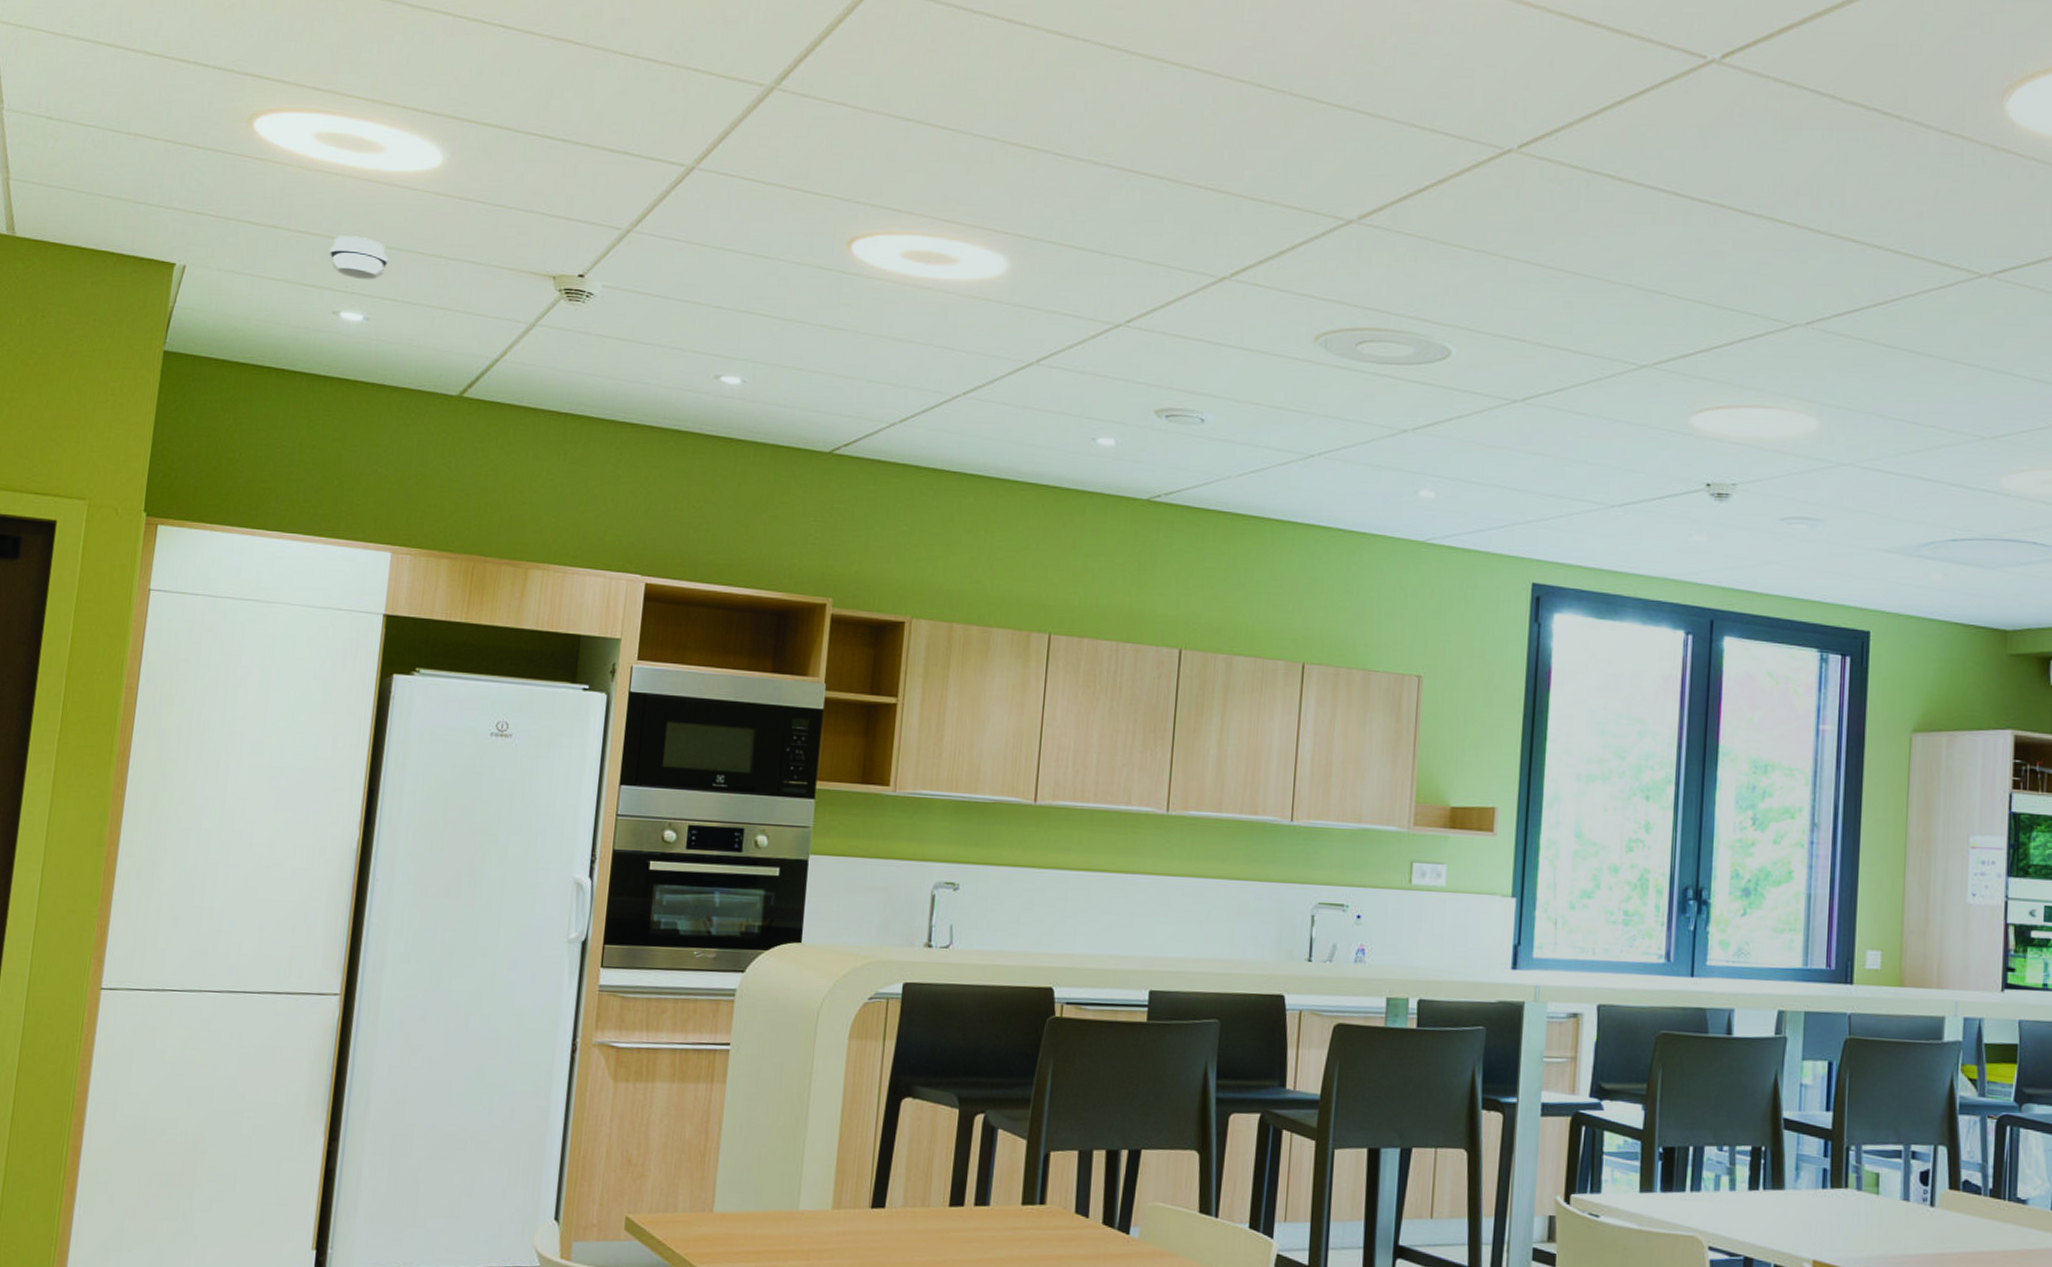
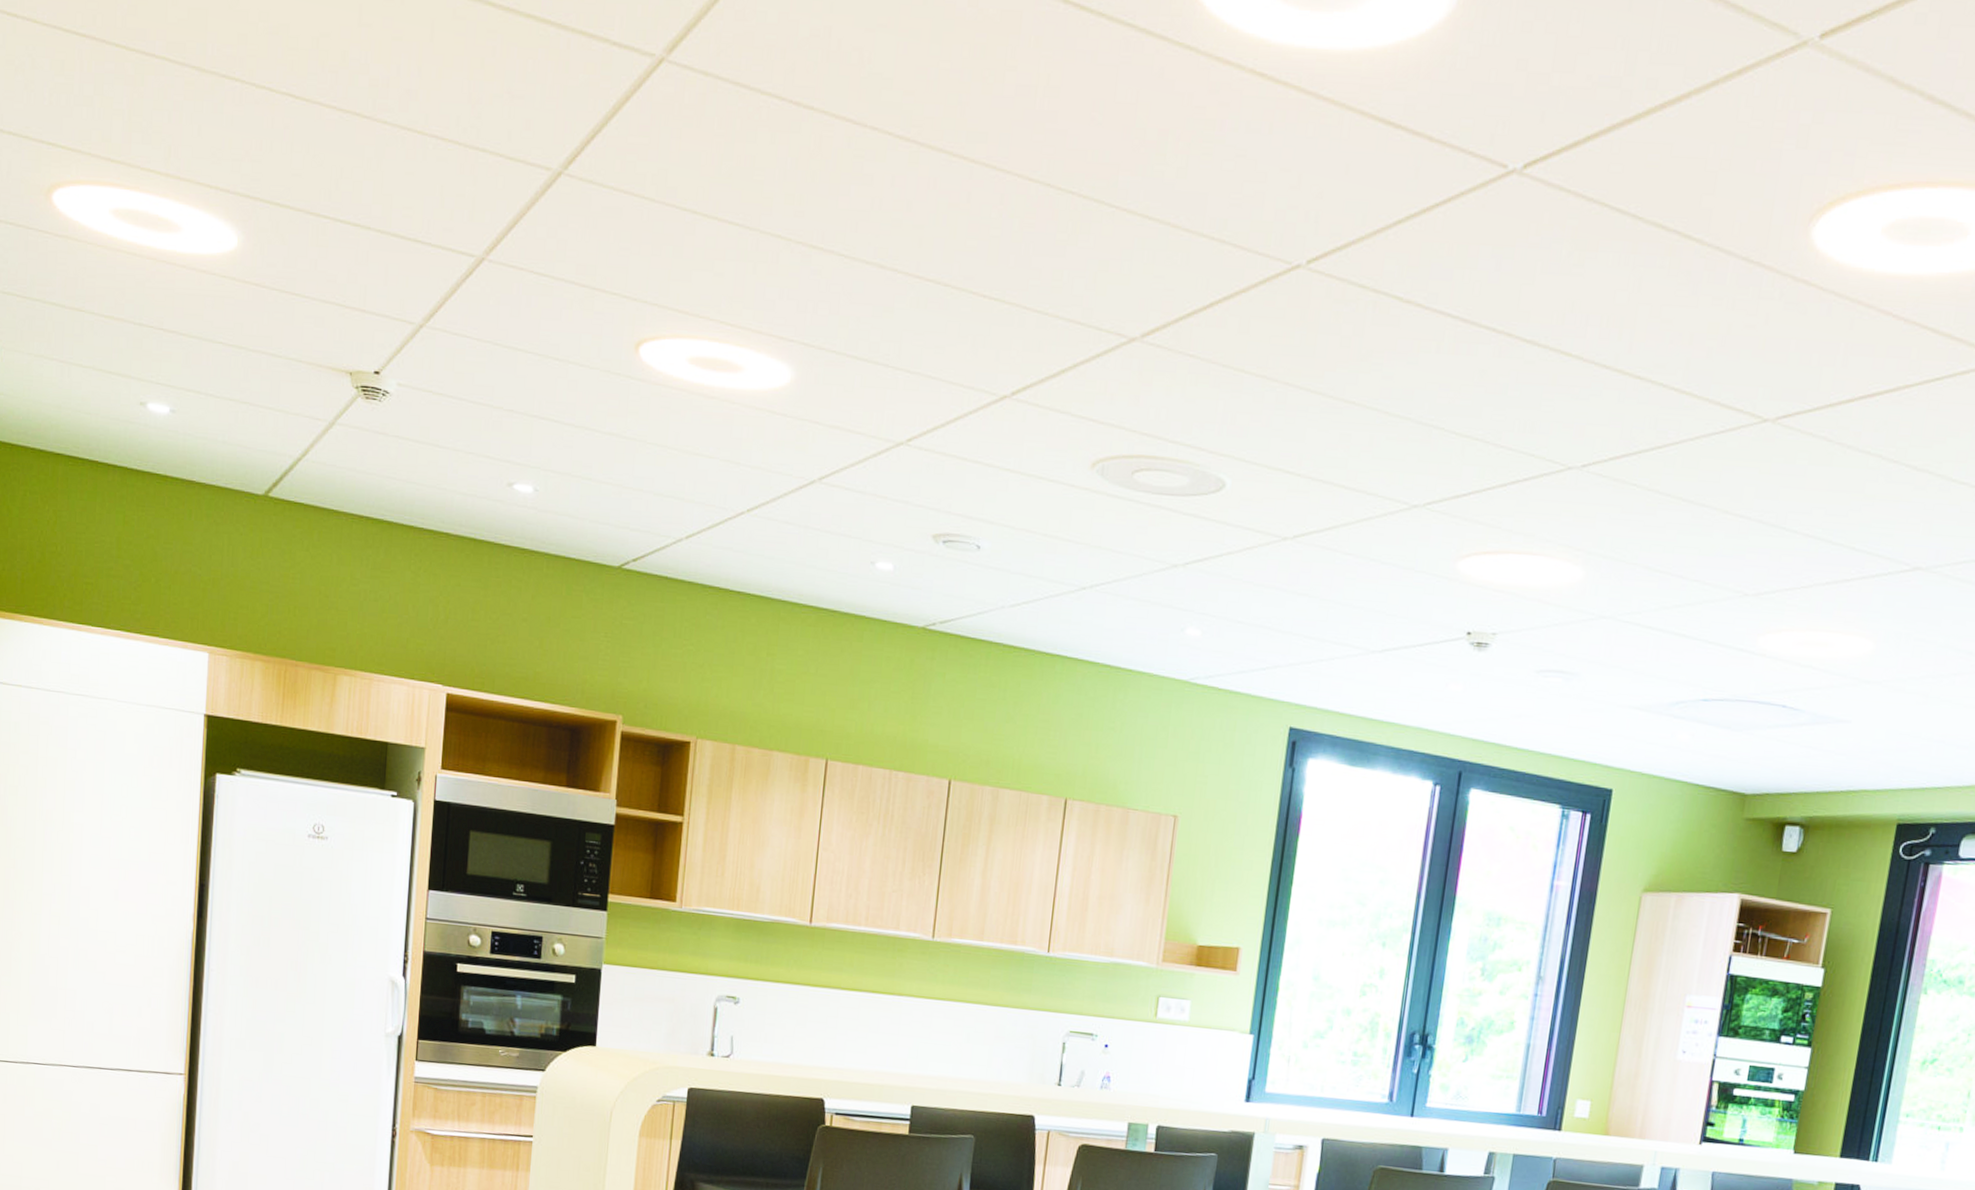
smoke detector: present [329,236,389,280] -> none [133,321,191,370]

